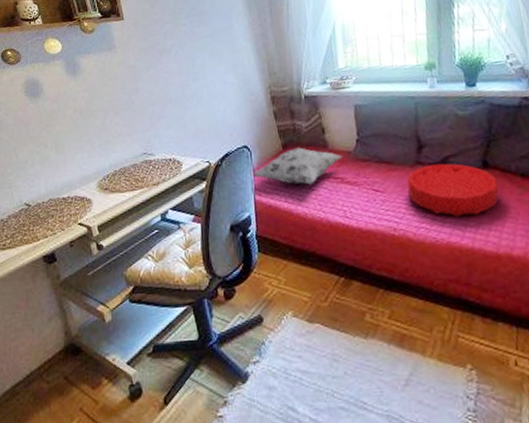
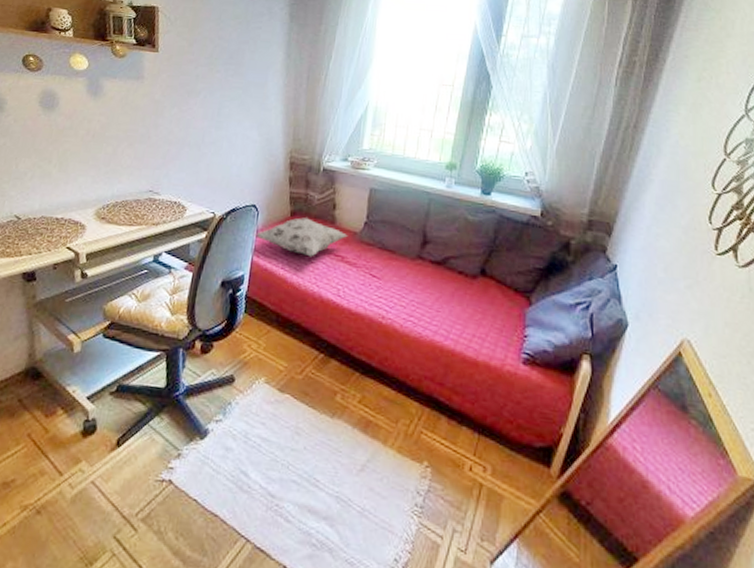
cushion: present [407,163,500,218] -> none [404,261,492,320]

